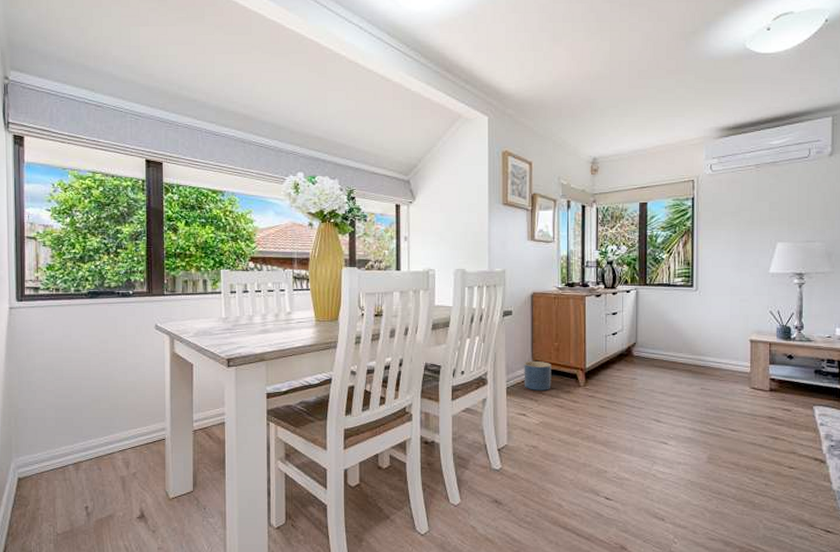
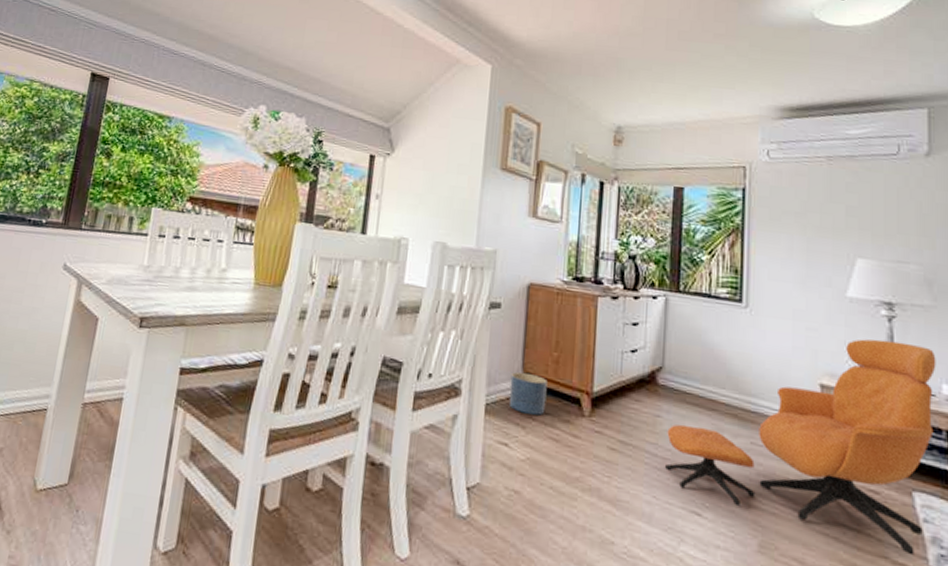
armchair: none [640,302,832,449] -> present [664,339,936,556]

